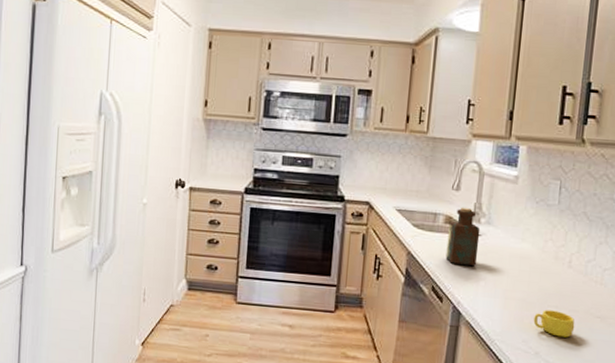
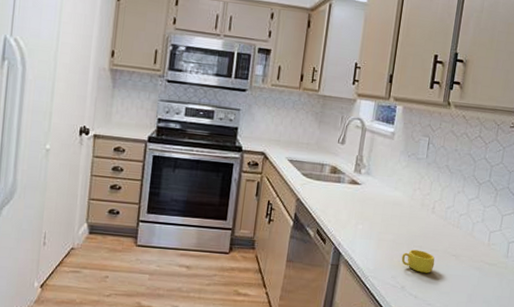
bottle: present [446,207,480,266] -> none [330,158,361,211]

